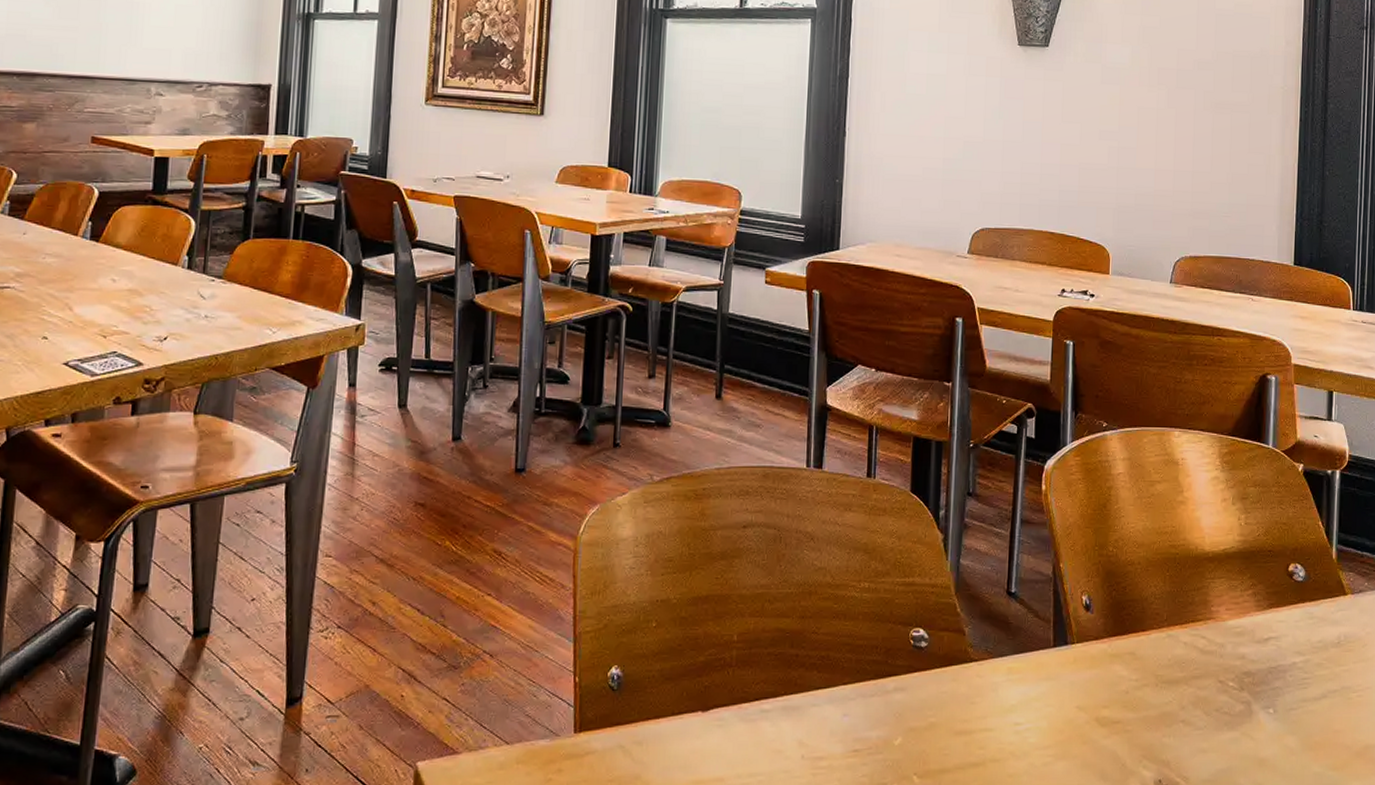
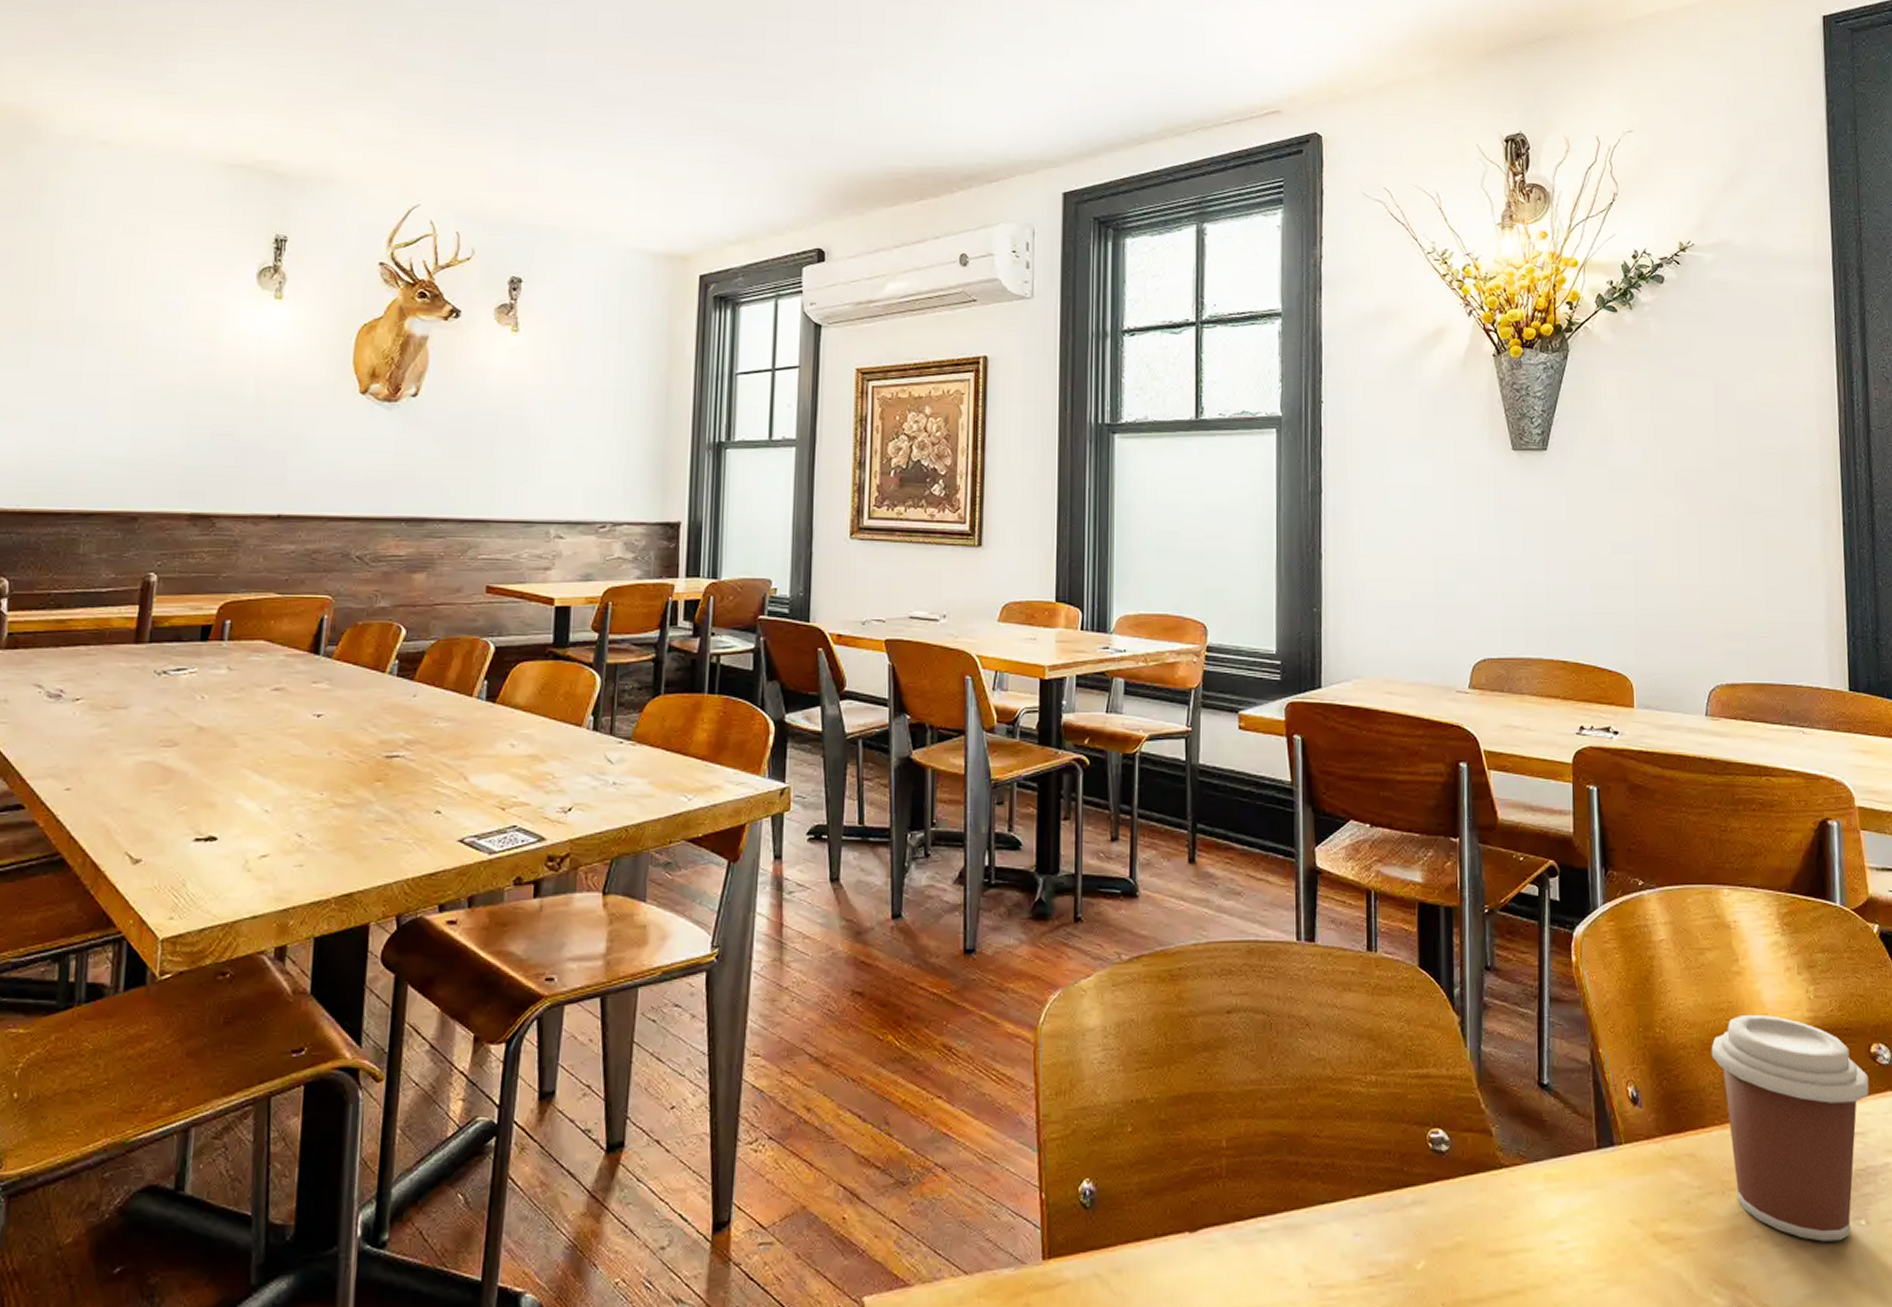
coffee cup: none [1154,537,1285,726] -> present [1711,1014,1869,1242]

